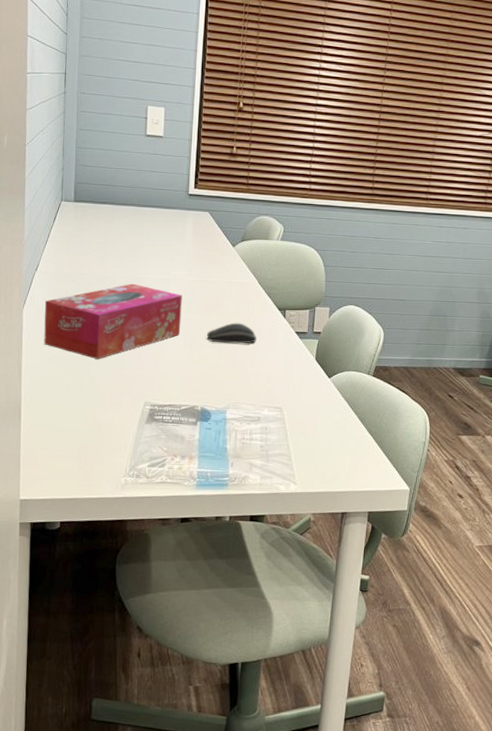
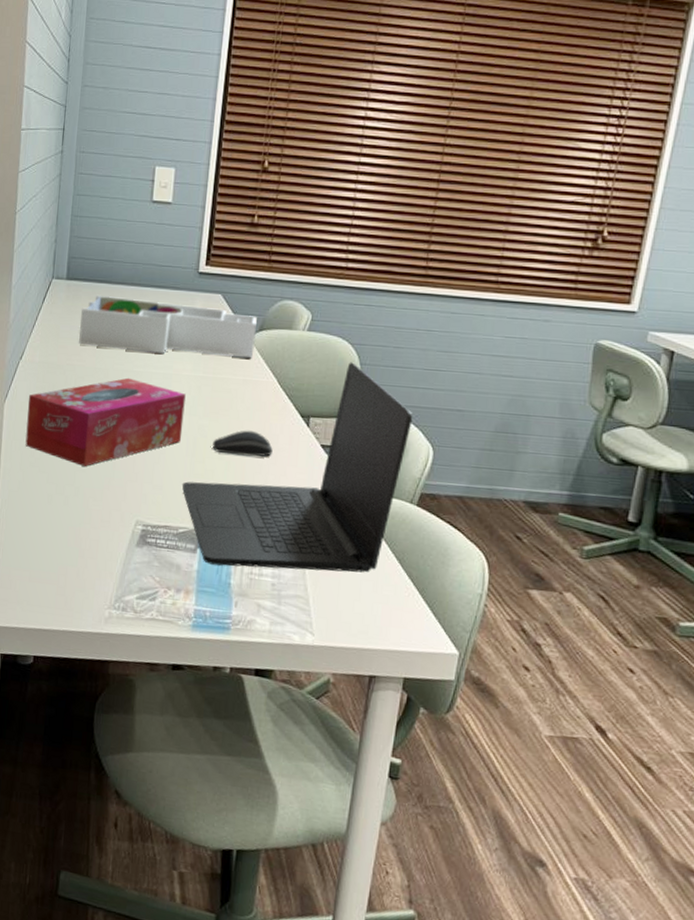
desk organizer: none [88,214,239,264] -> present [79,295,257,359]
laptop: none [182,265,367,434] -> present [182,362,413,573]

